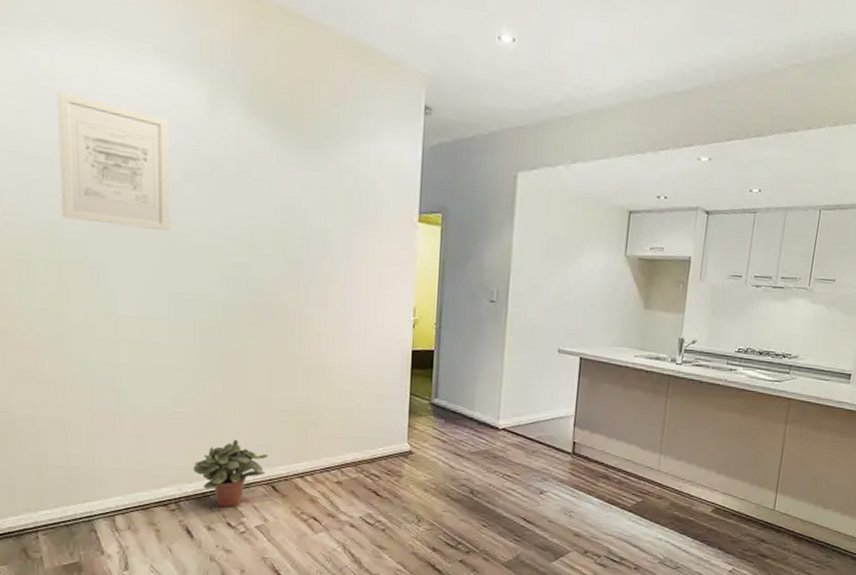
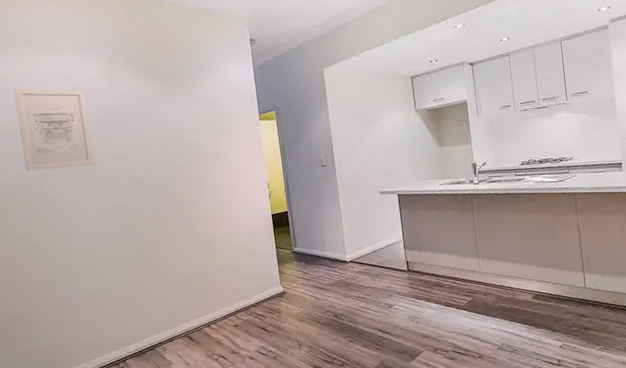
potted plant: present [192,439,268,508] -> none [131,305,183,360]

